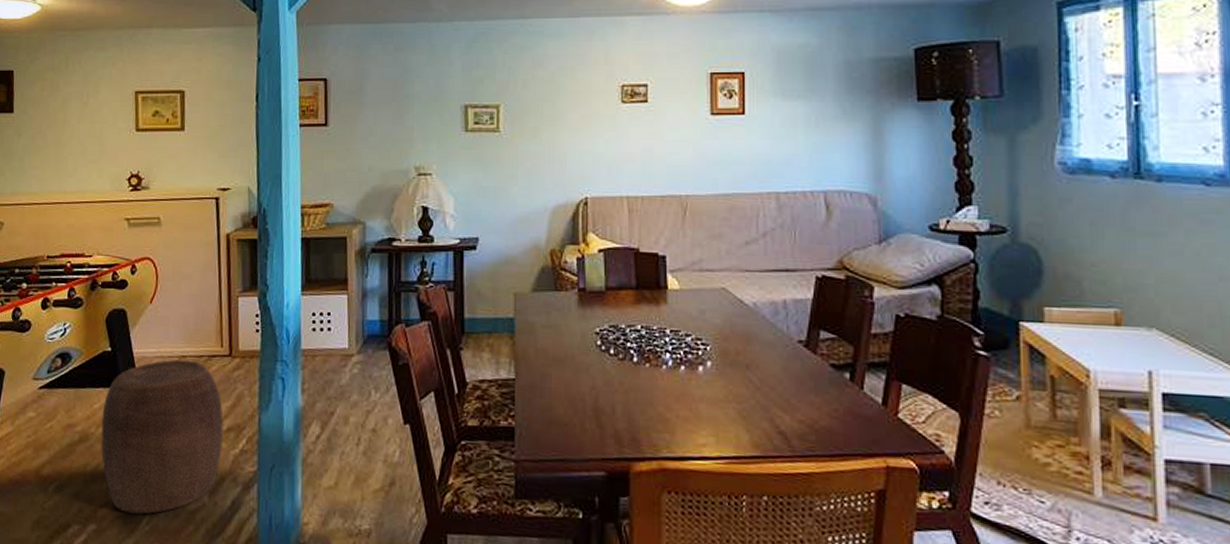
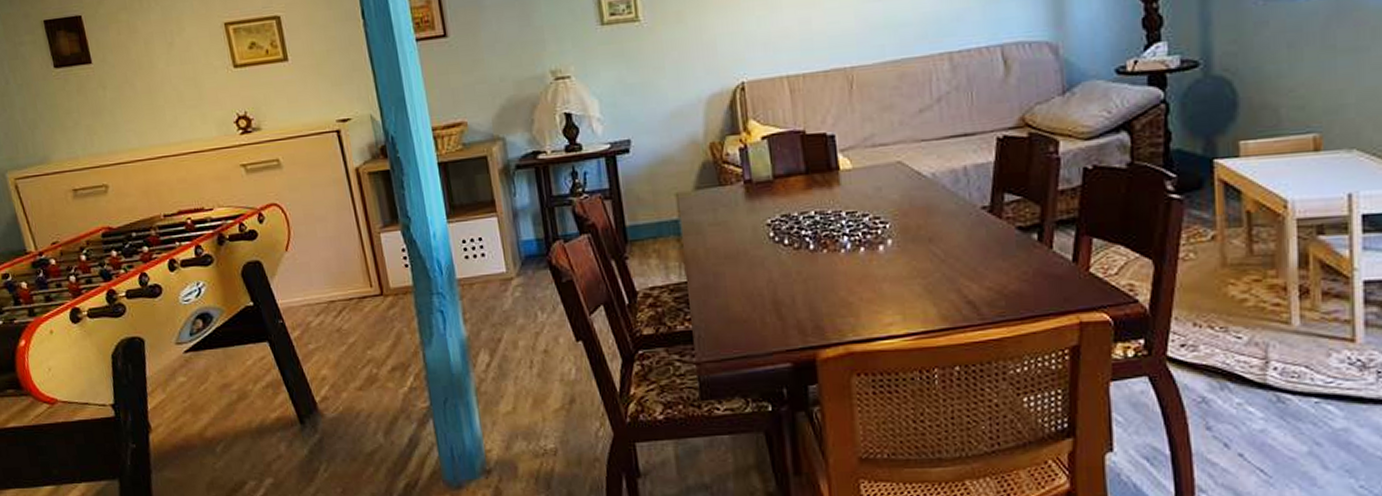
stool: present [101,359,223,515] -> none [256,304,390,463]

